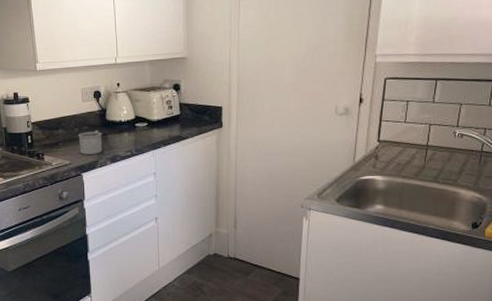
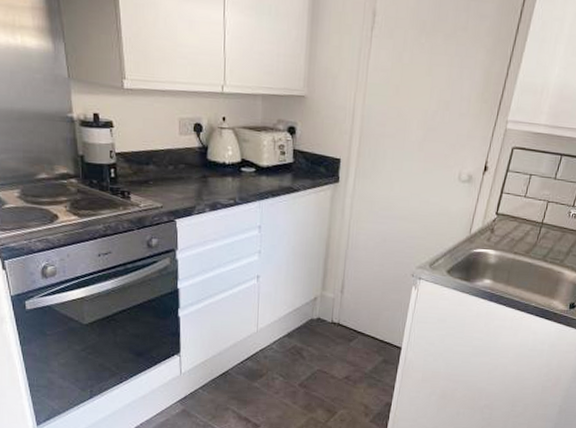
mug: present [78,130,102,154] -> none [172,171,202,199]

